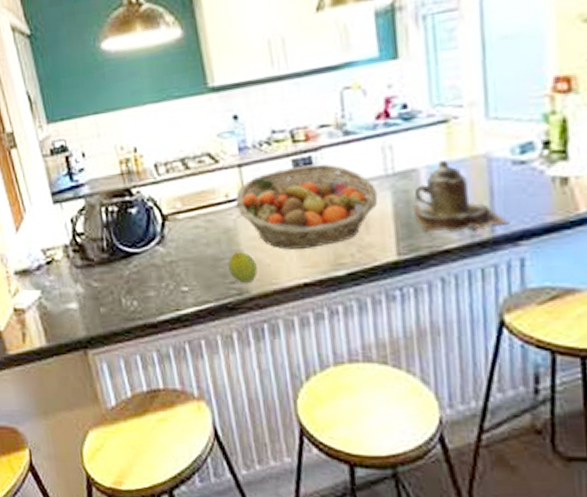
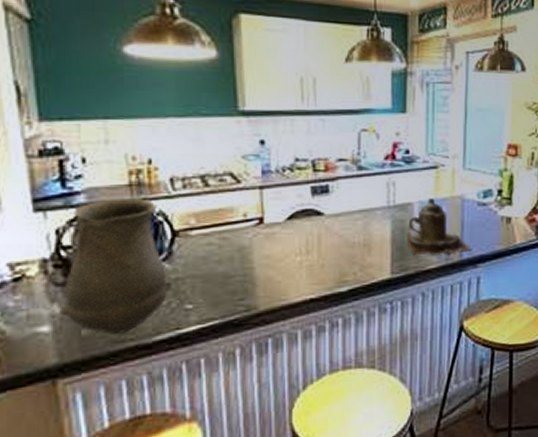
vase: none [81,186,168,312] -> present [59,198,172,334]
fruit: present [228,252,258,283] -> none [239,270,267,300]
fruit basket: present [235,163,378,250] -> none [254,192,380,268]

